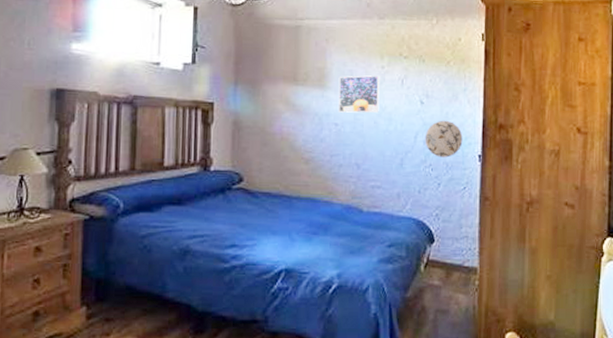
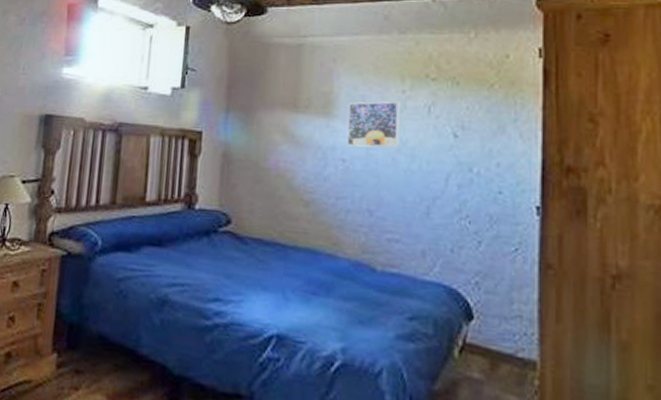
decorative plate: present [425,120,463,158] -> none [459,158,513,208]

